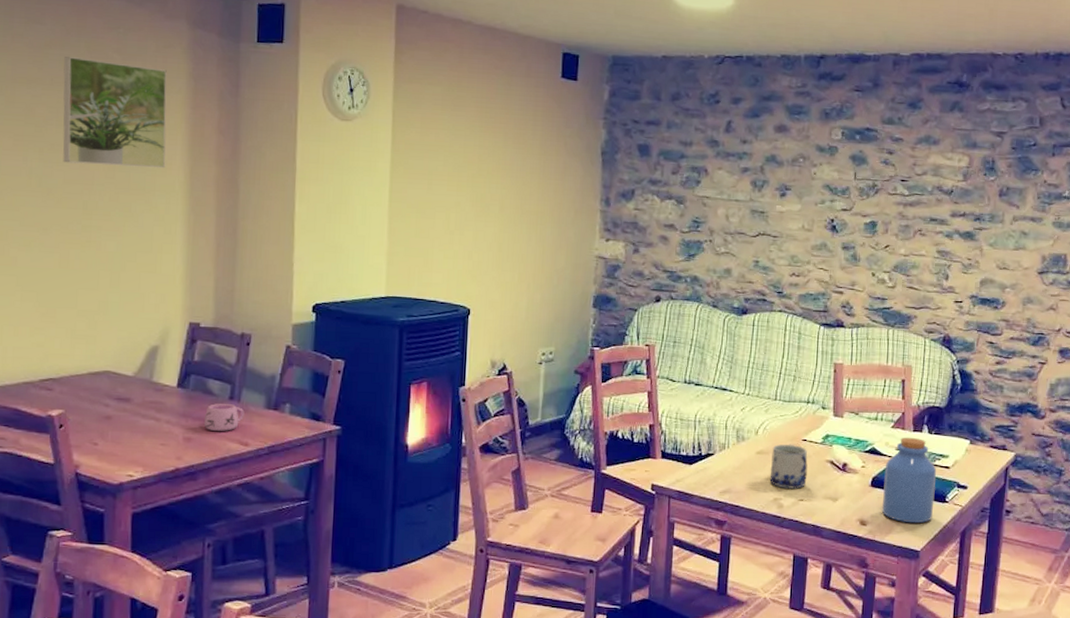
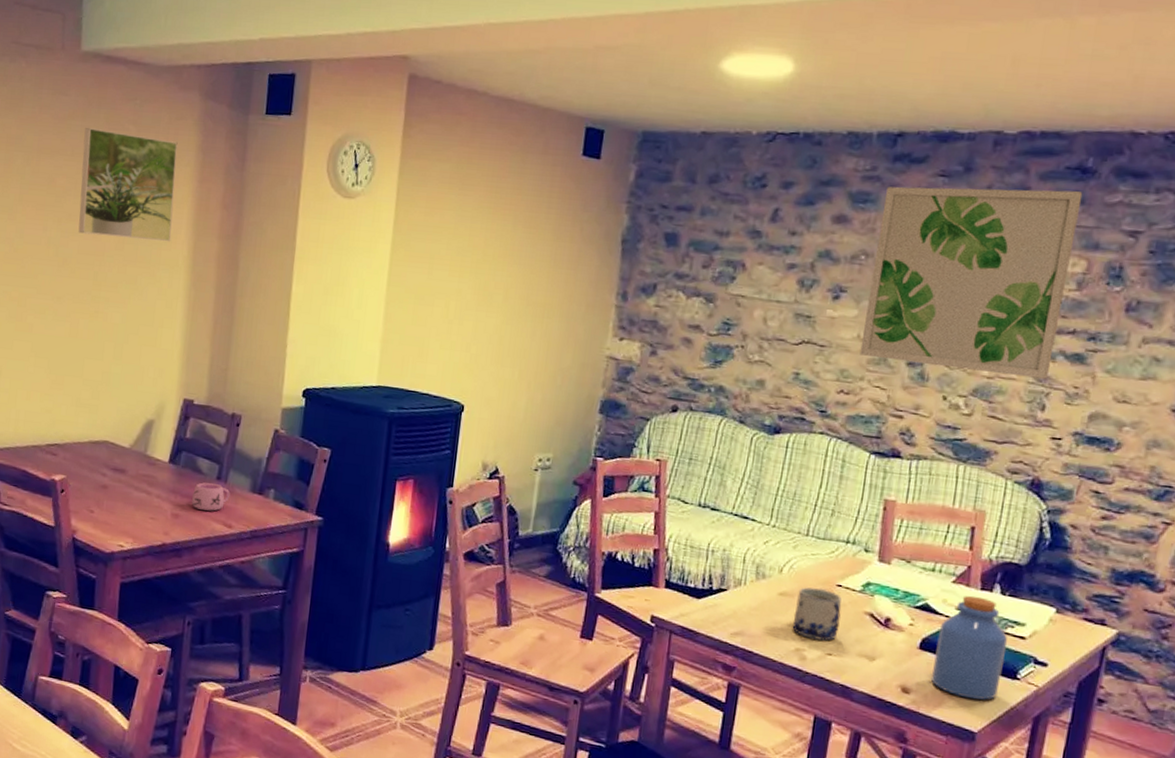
wall art: none [805,100,962,254] -> present [859,186,1083,379]

